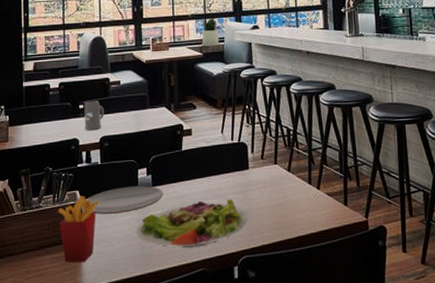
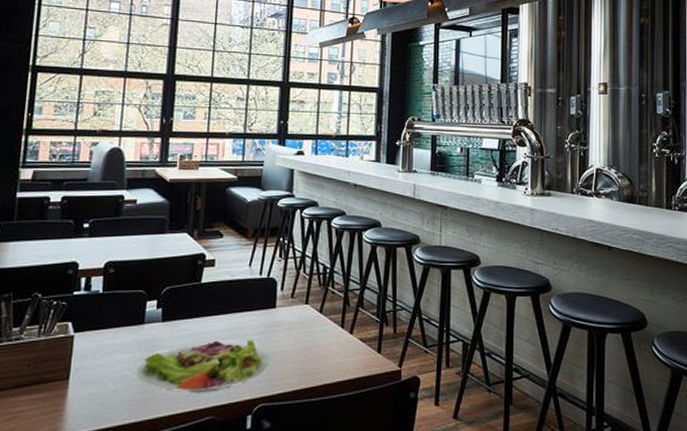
french fries: present [57,195,99,263] -> none [42,328,96,405]
plate: present [82,185,164,214] -> none [73,319,175,350]
beer mug: present [84,101,104,131] -> none [87,220,114,254]
planter: present [201,17,220,47] -> none [237,138,258,170]

